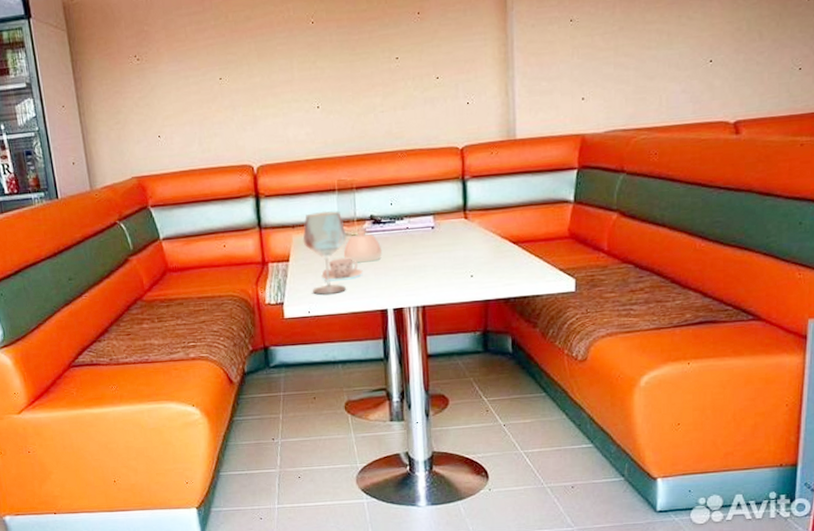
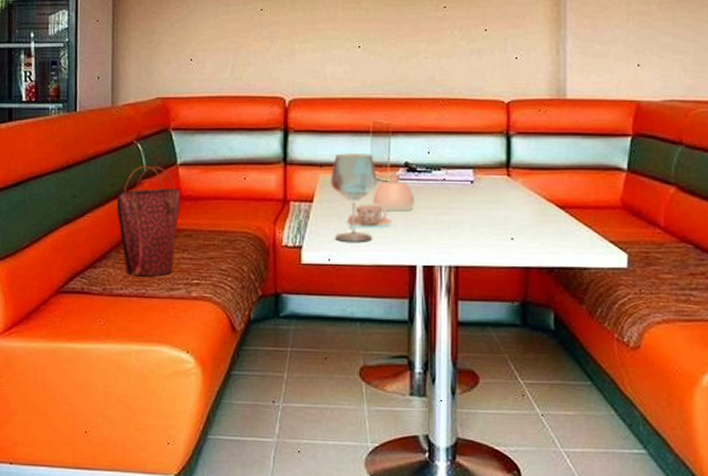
handbag: none [110,243,170,345] -> present [116,165,181,277]

